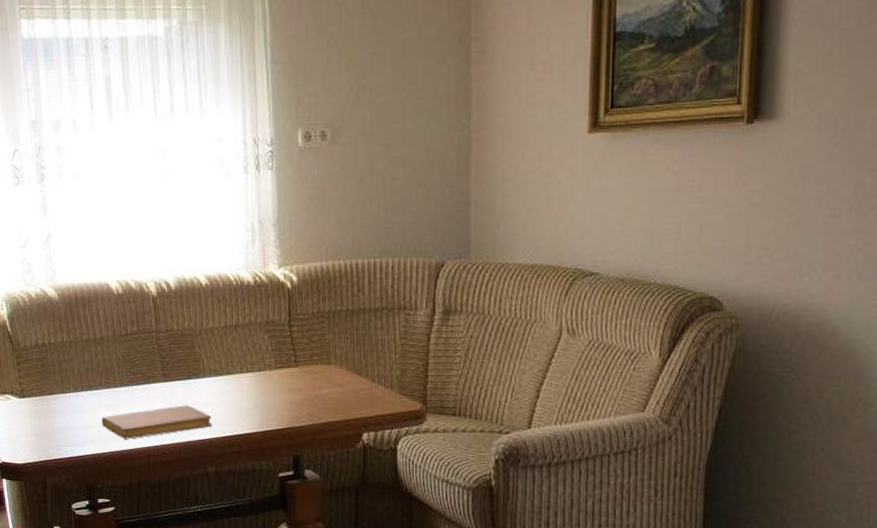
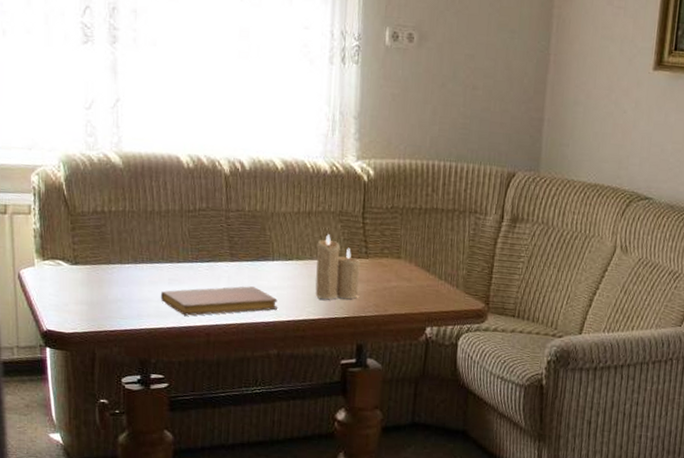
candle: none [246,346,291,412] -> present [315,234,361,300]

